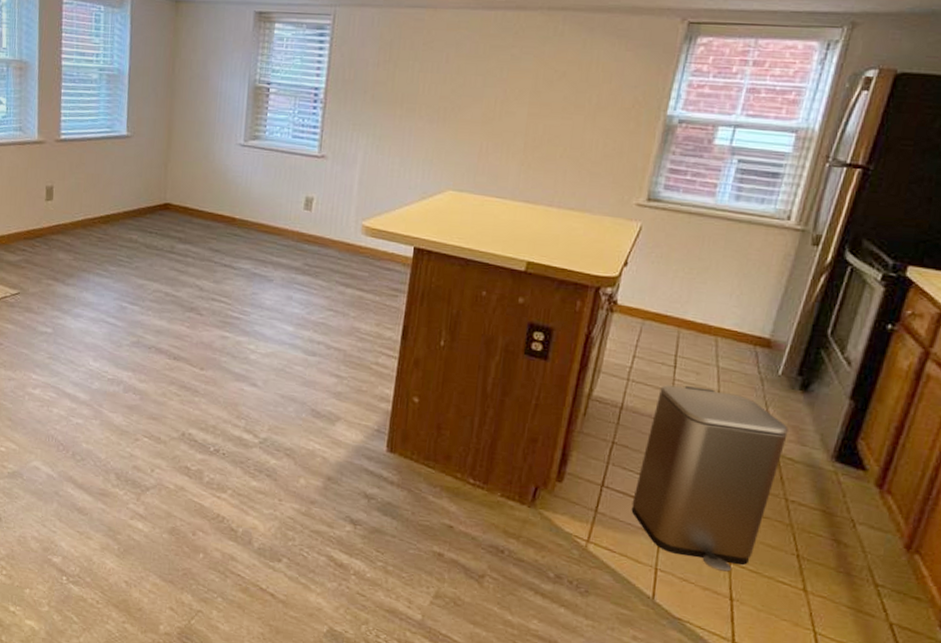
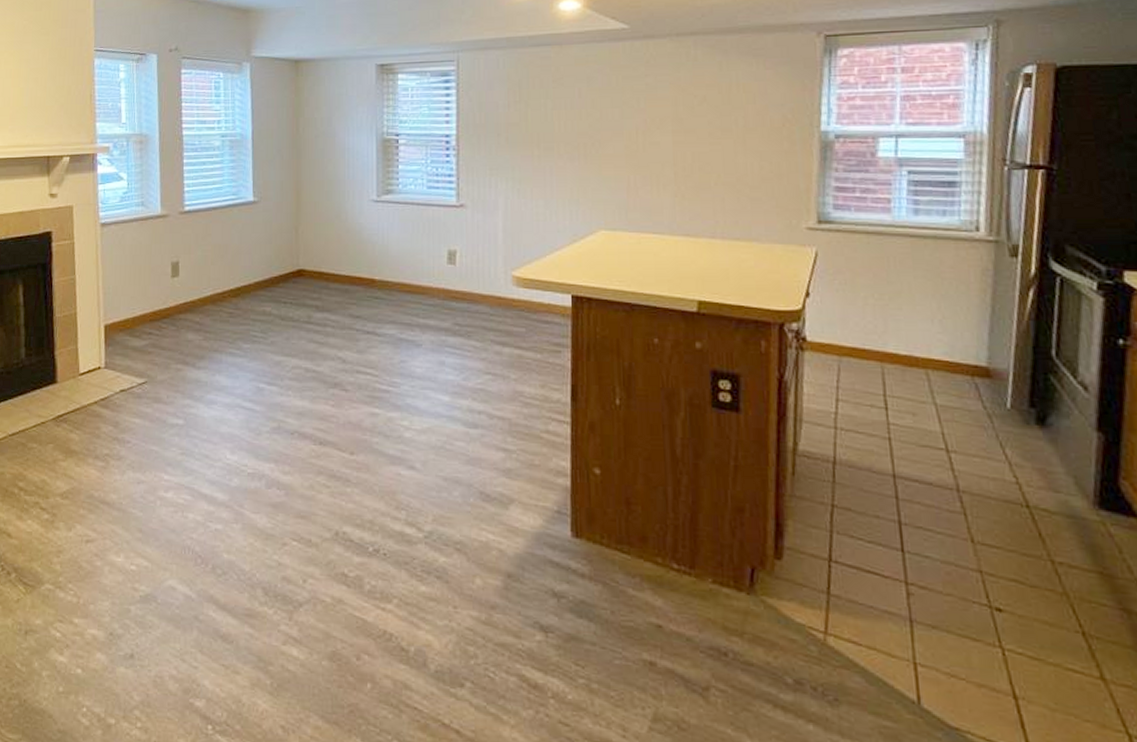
pedal bin: present [631,385,789,572] -> none [869,430,1035,661]

